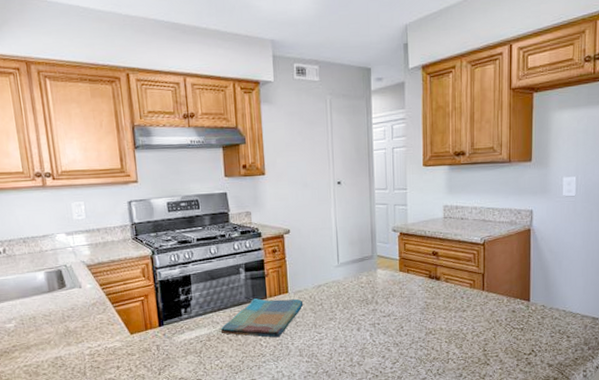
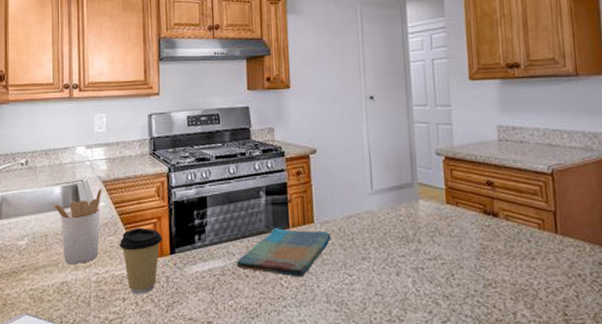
utensil holder: none [37,272,90,342] -> present [53,188,102,265]
coffee cup: none [109,305,151,362] -> present [119,227,162,294]

